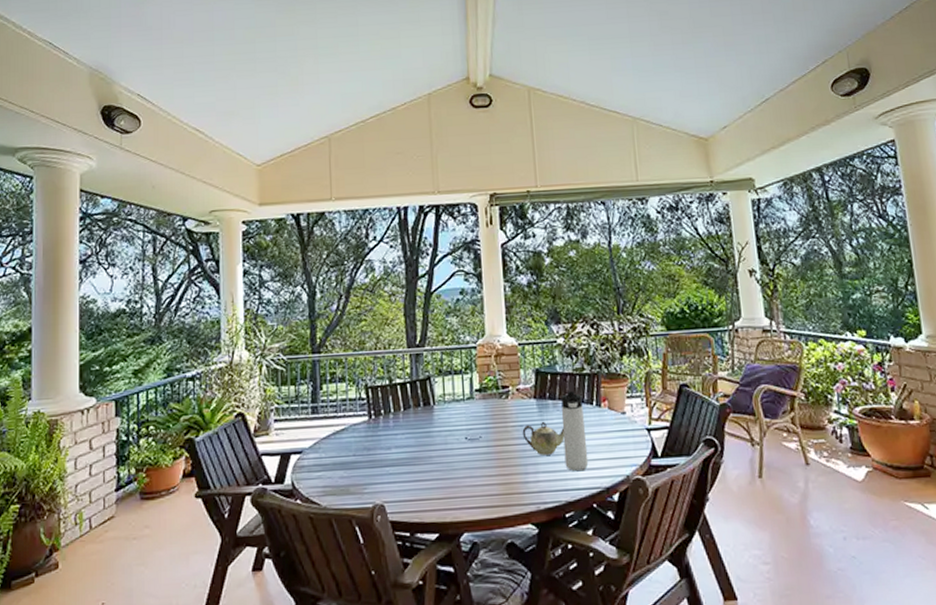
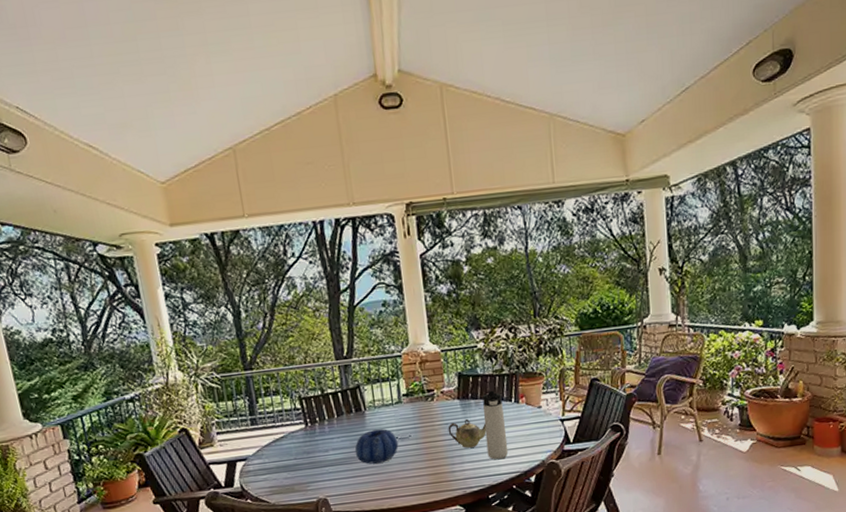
decorative bowl: none [419,426,468,467] -> present [354,428,399,464]

